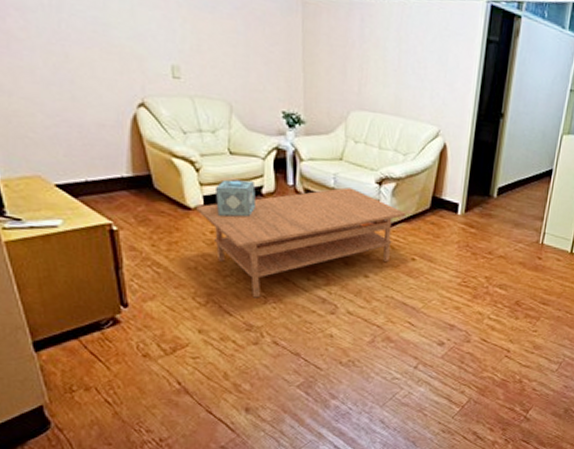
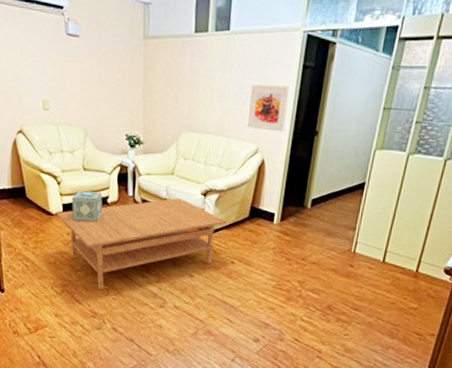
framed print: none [427,58,472,114] -> present [248,84,289,132]

